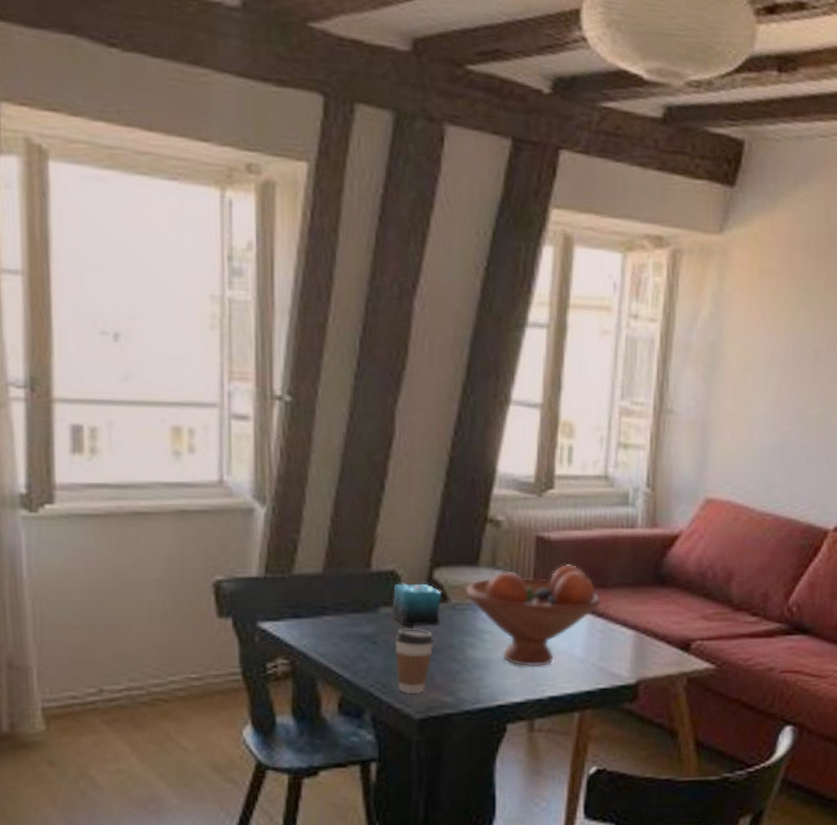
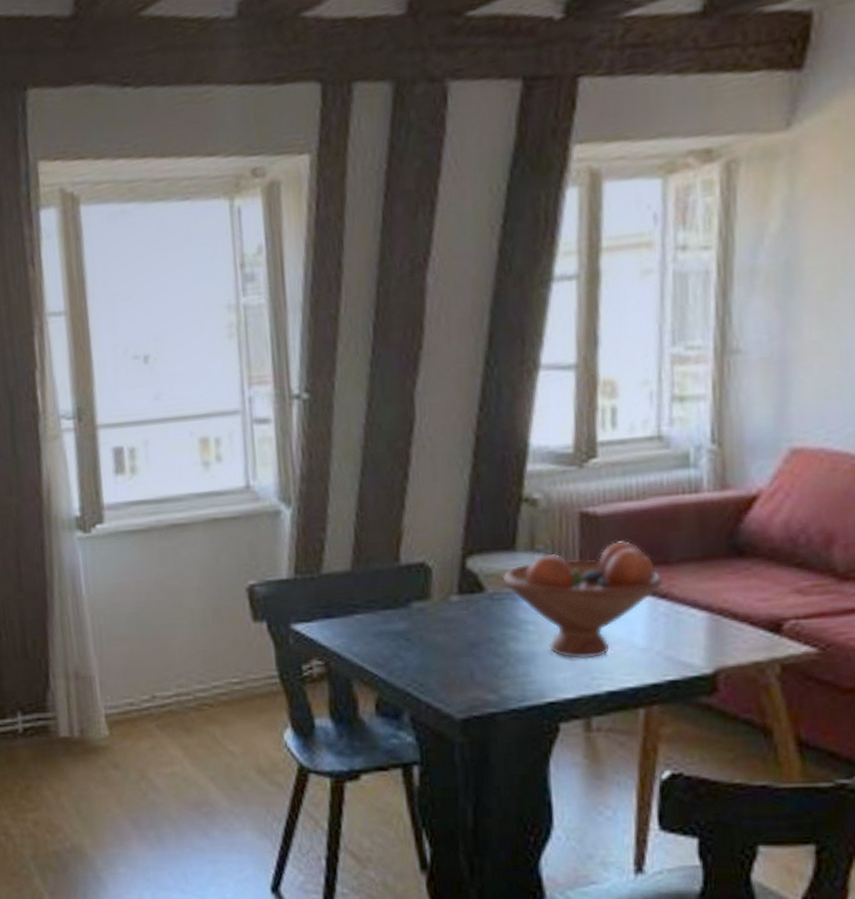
candle: present [393,583,442,626] -> none [424,573,478,620]
coffee cup: present [396,628,434,695] -> none [430,622,472,693]

